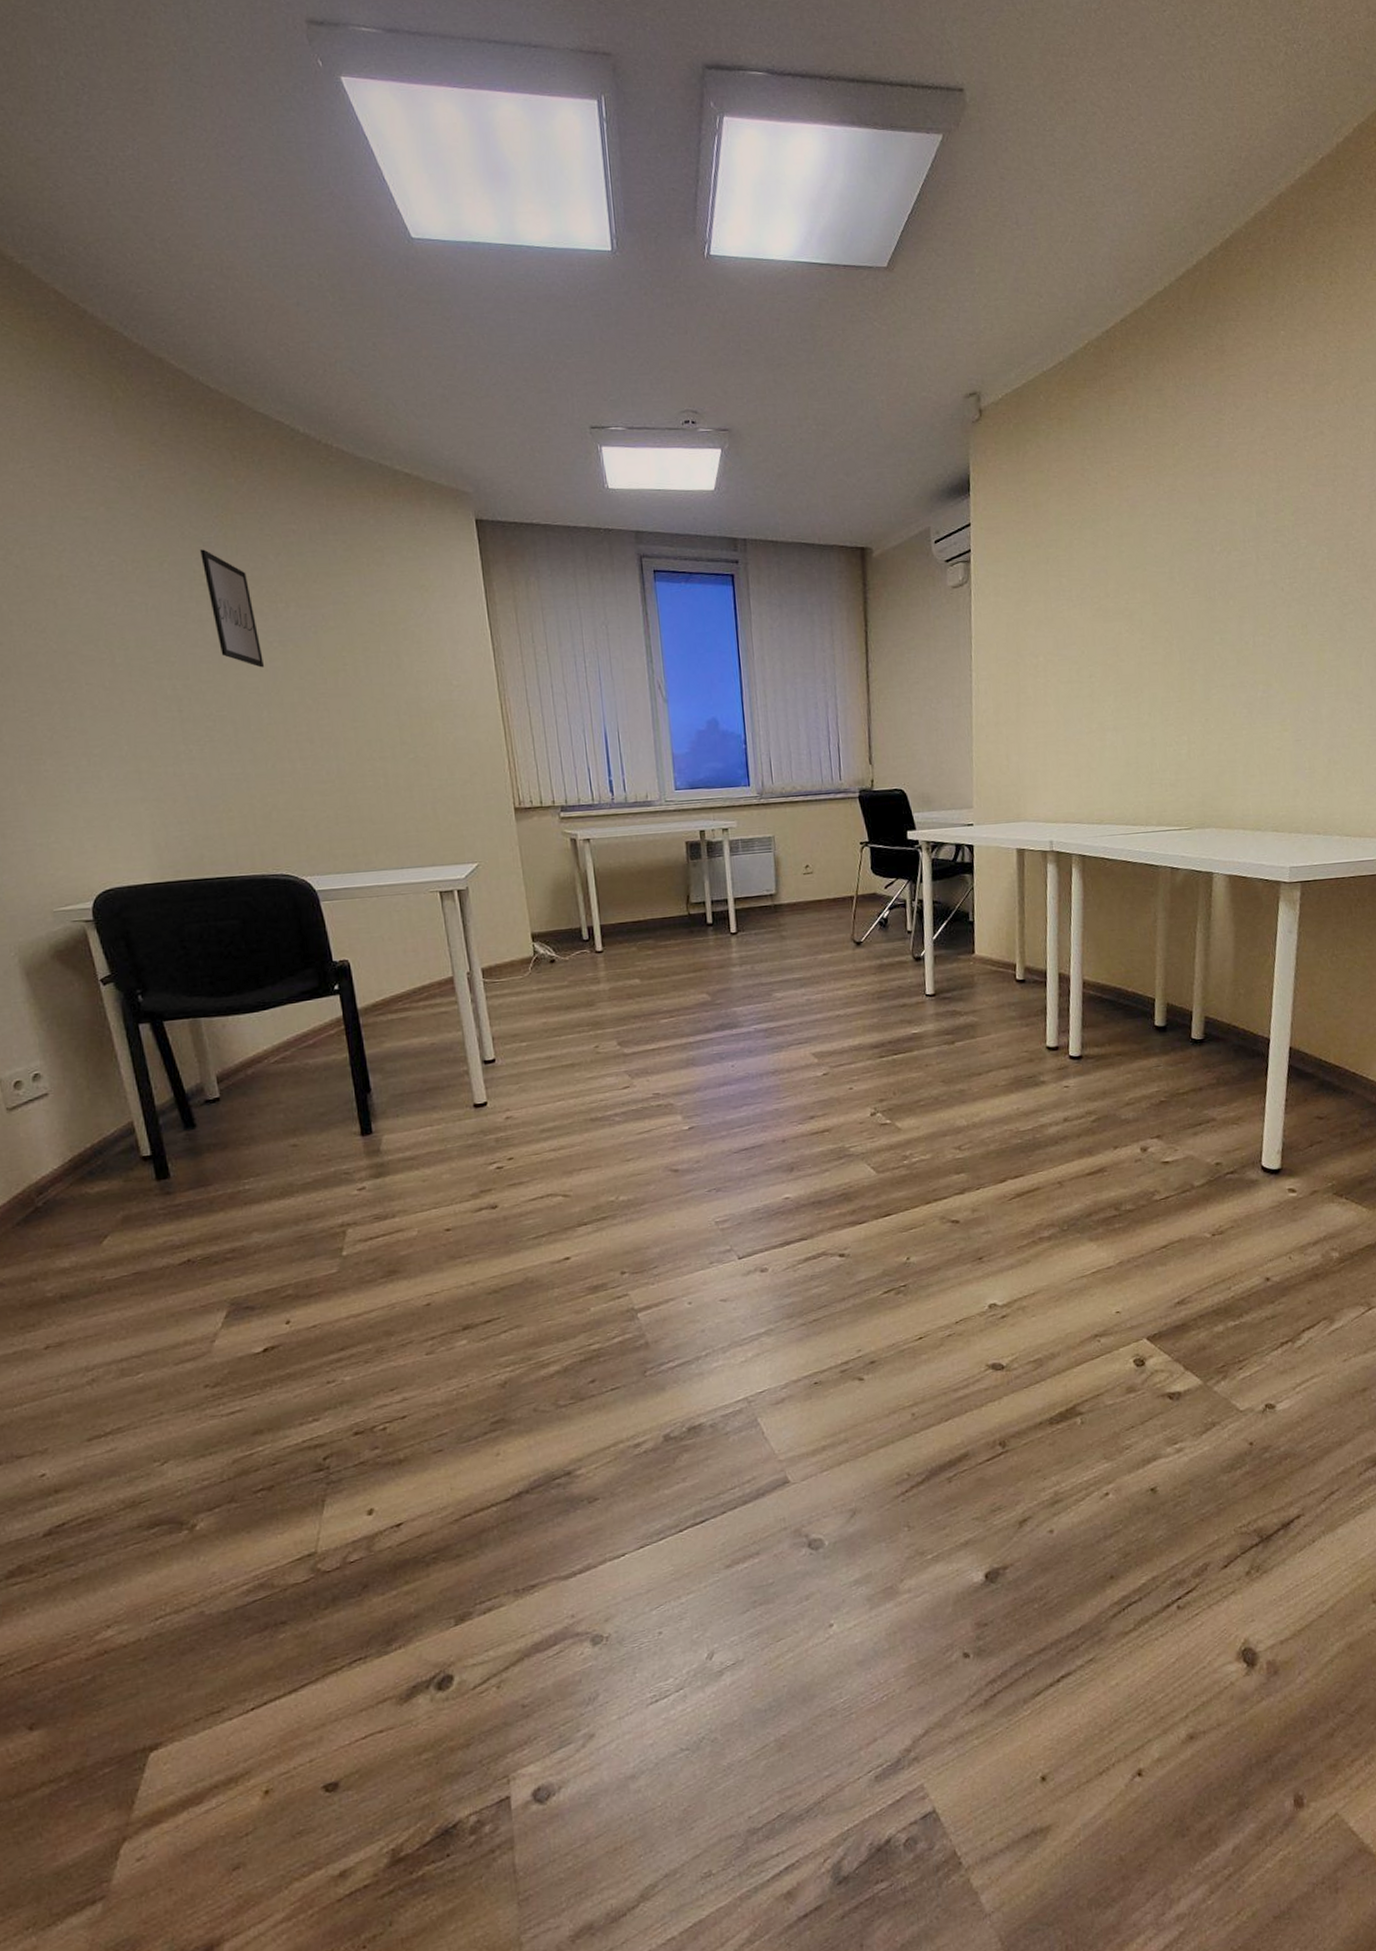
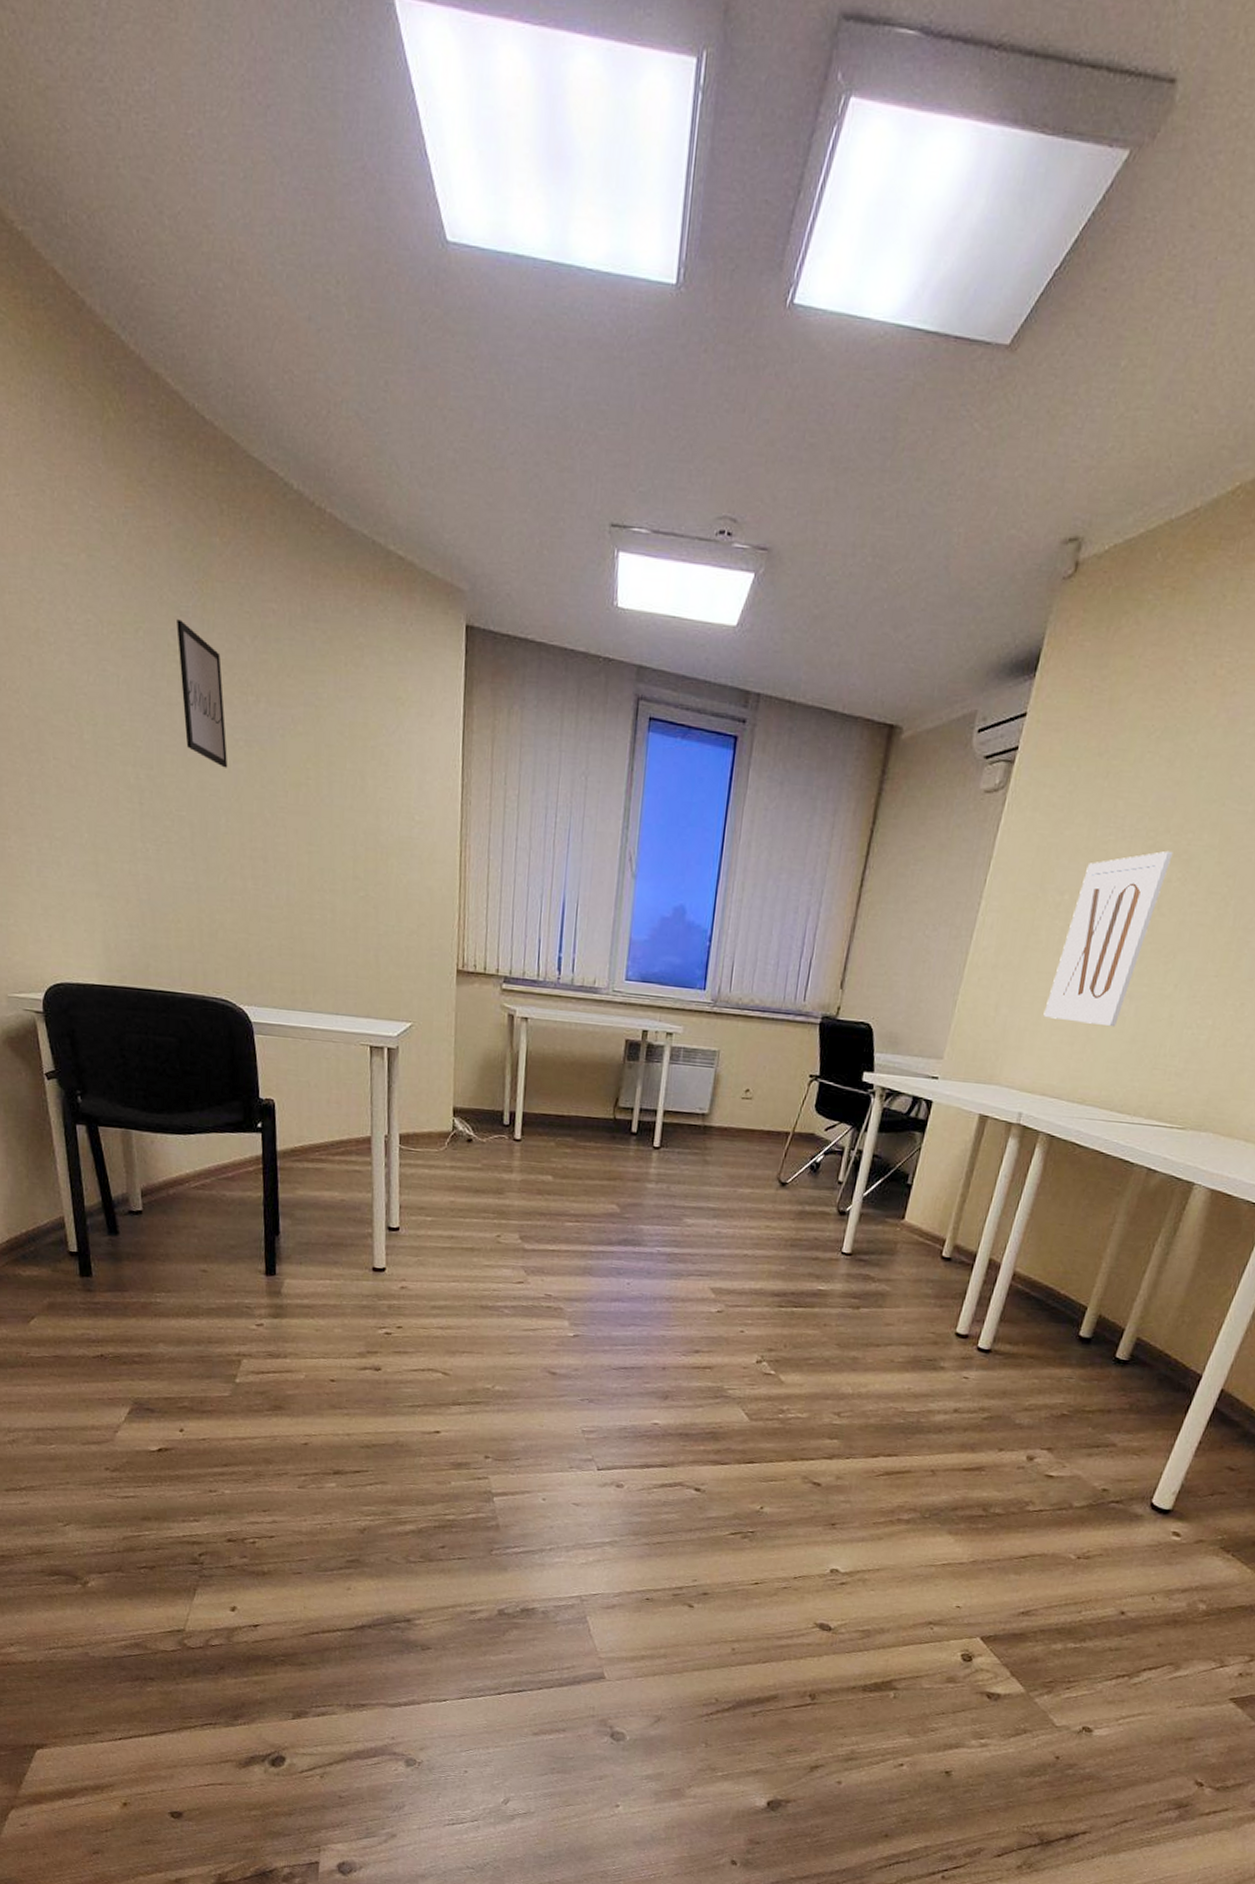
wall art: none [1048,610,1117,758] -> present [1043,850,1173,1027]

